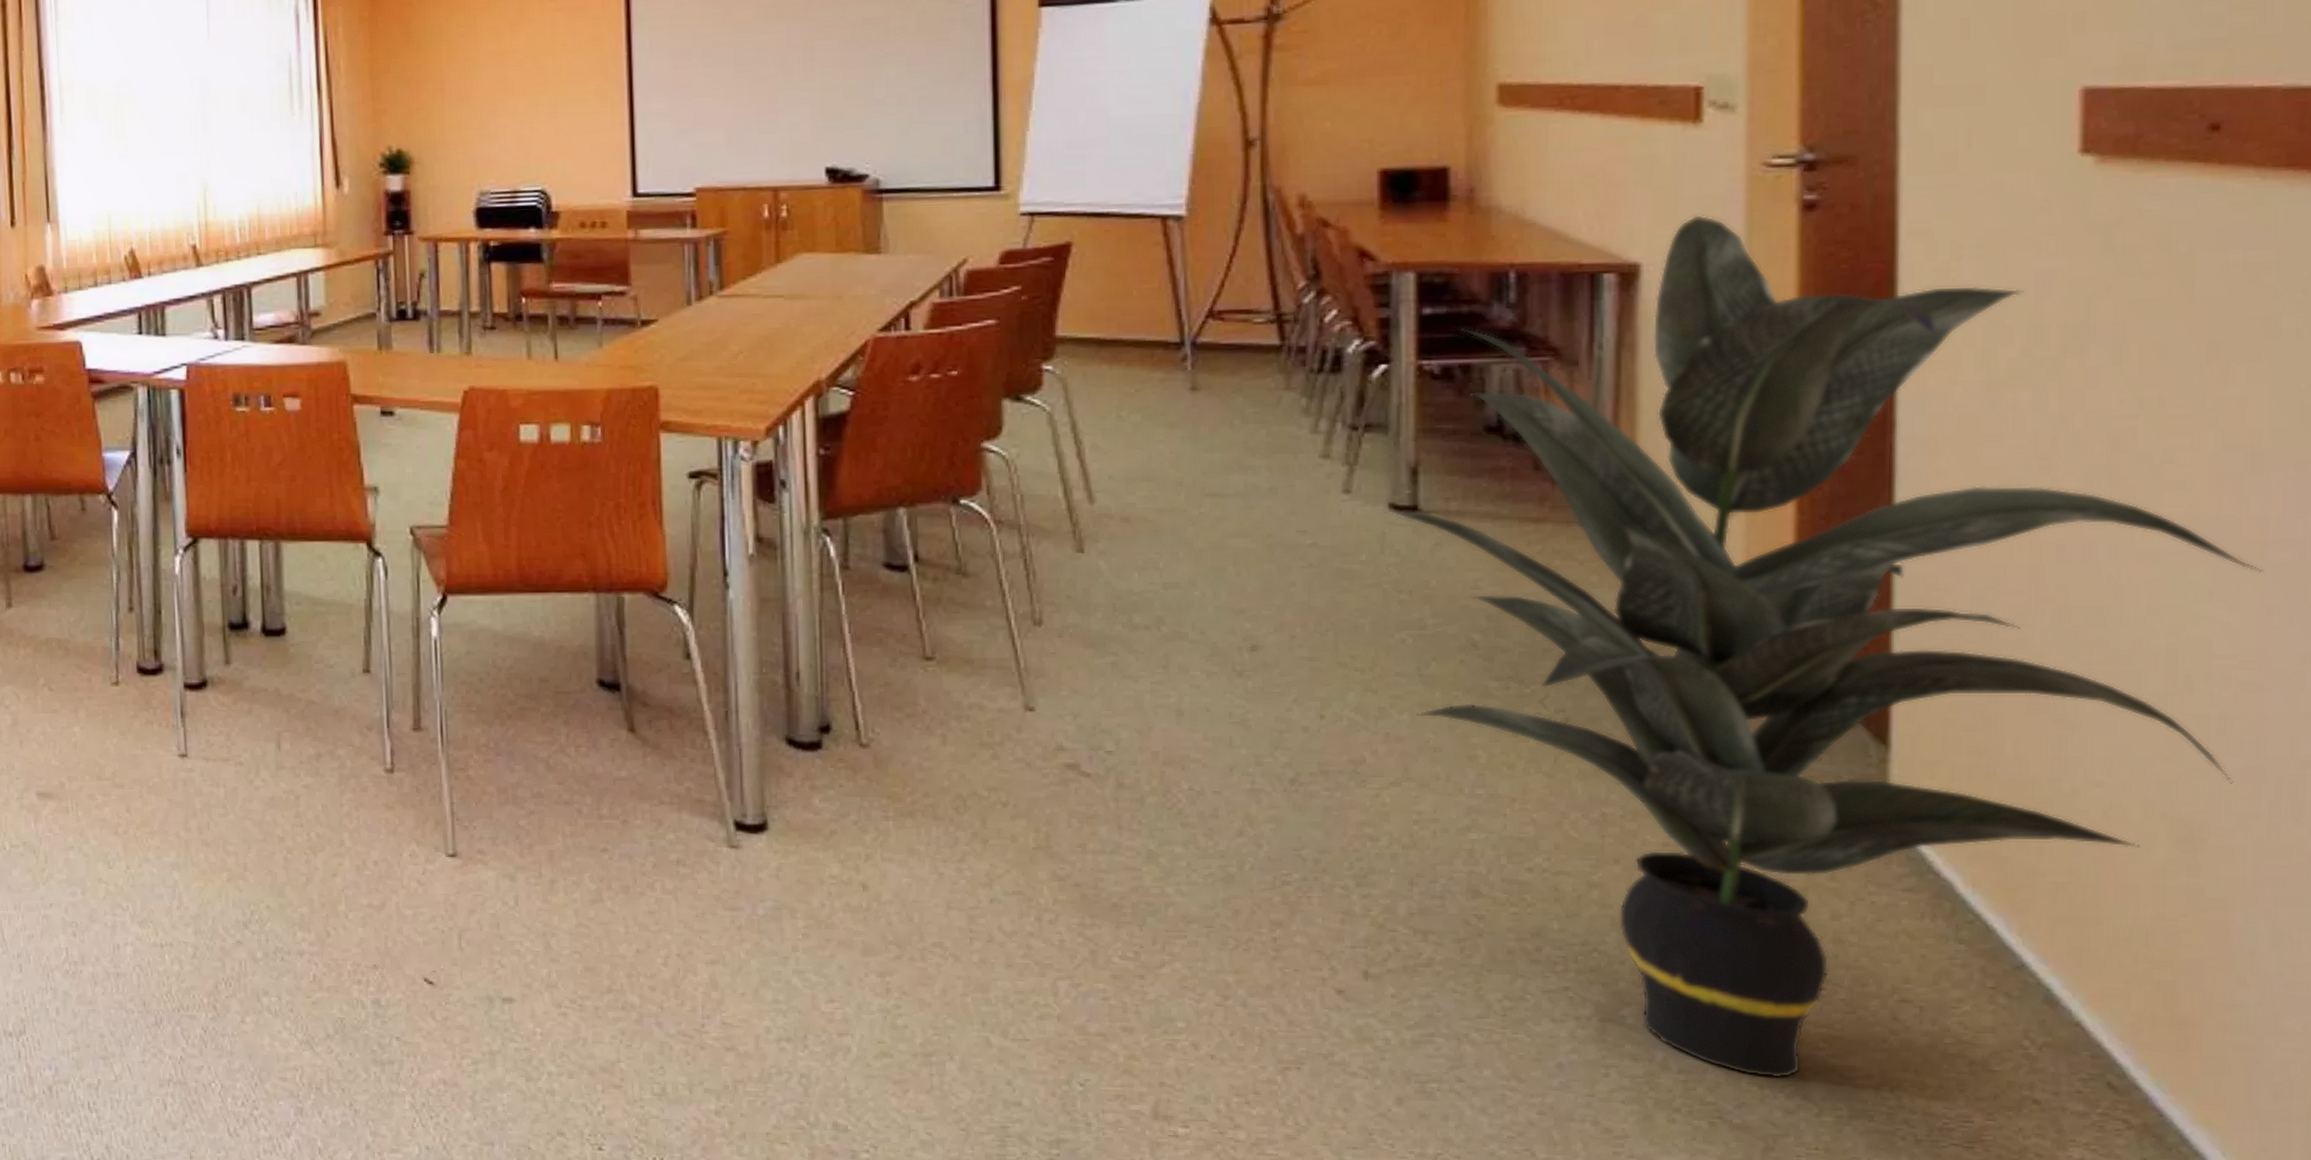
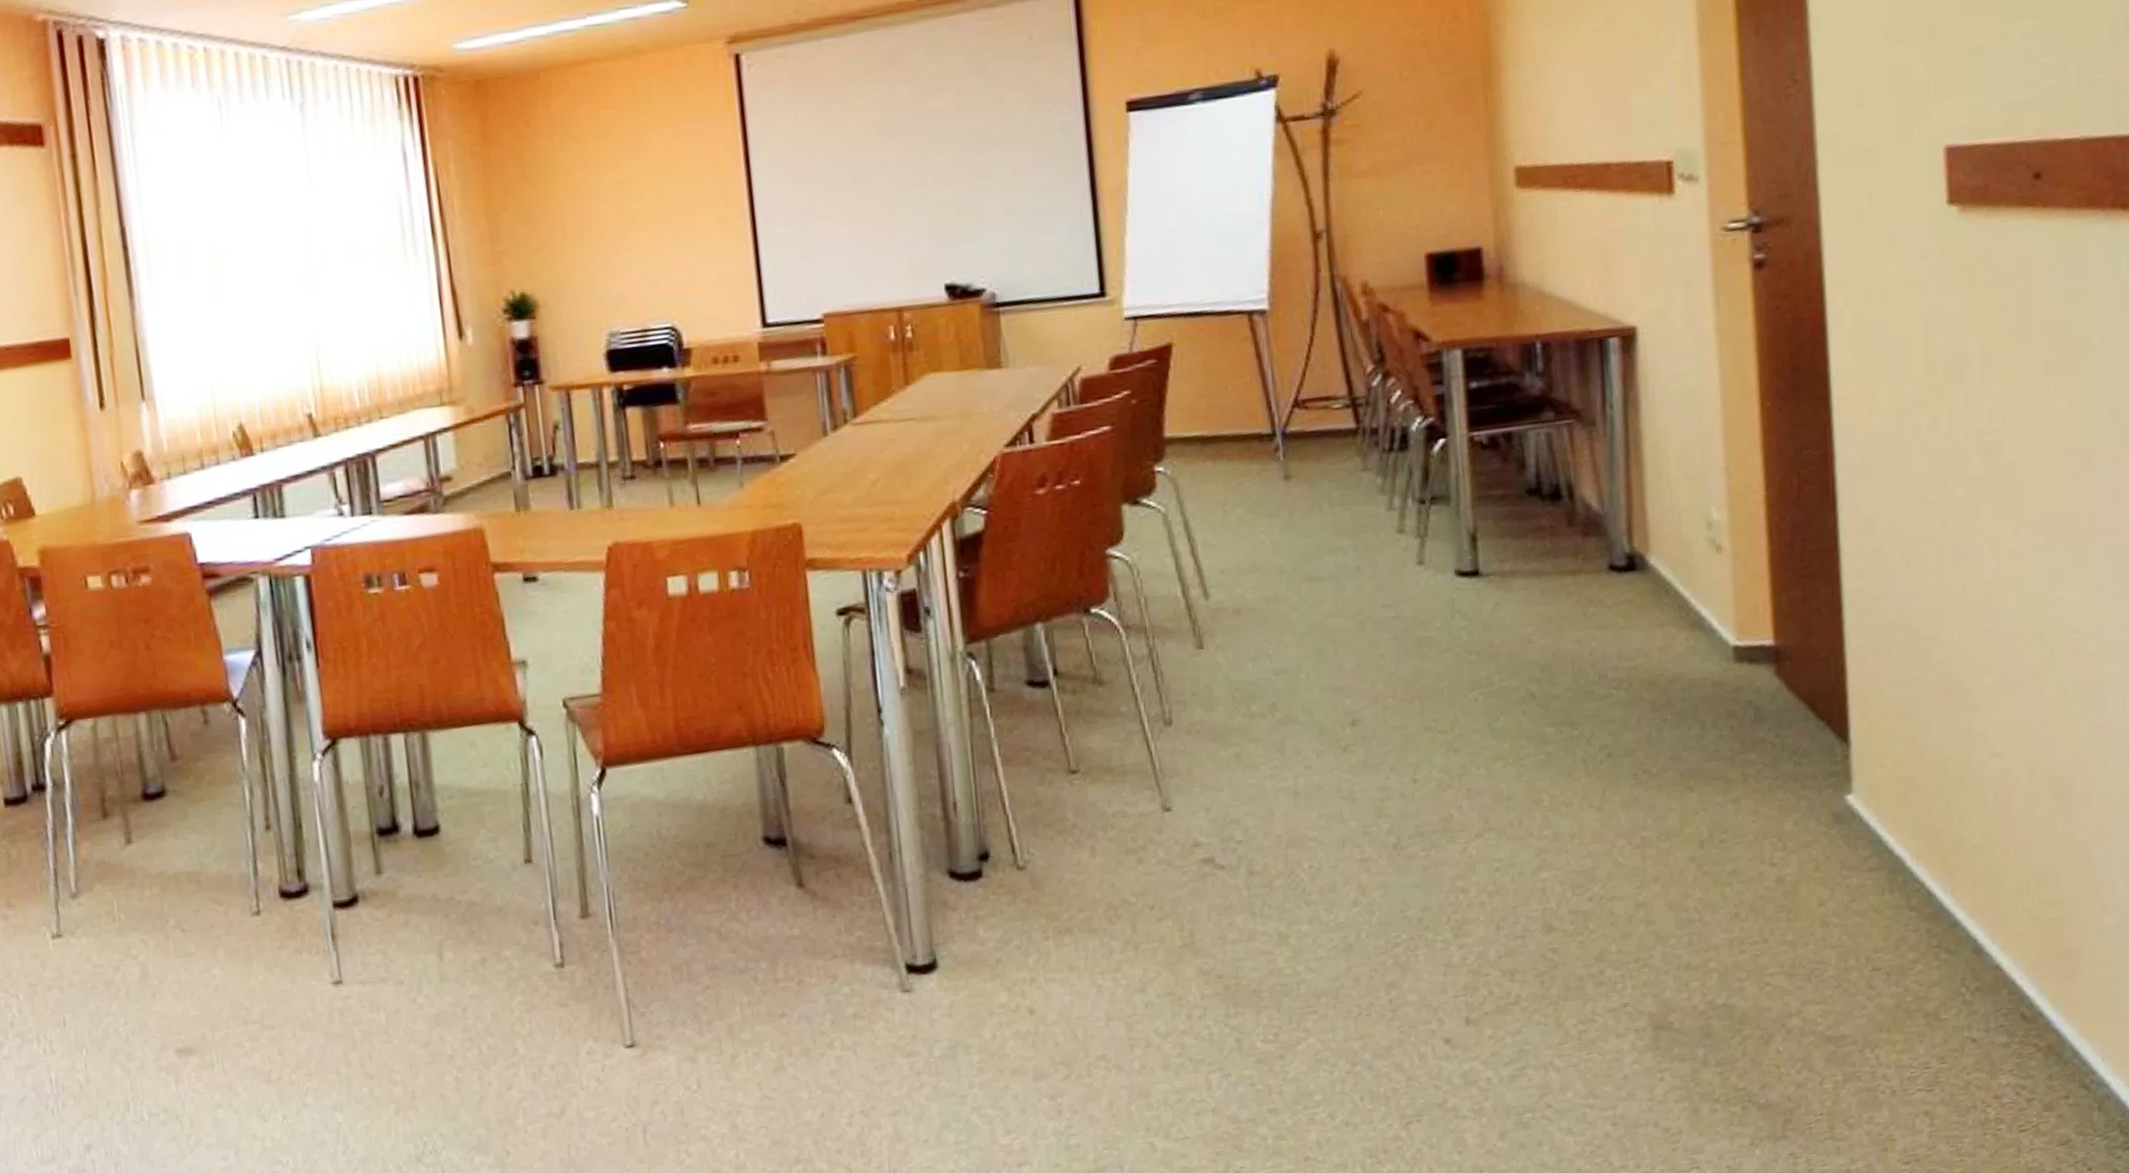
indoor plant: present [1387,215,2265,1078] -> none [1454,278,2096,1059]

